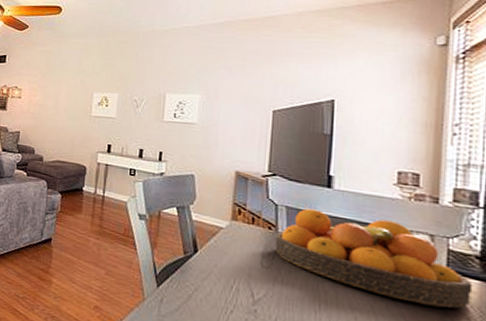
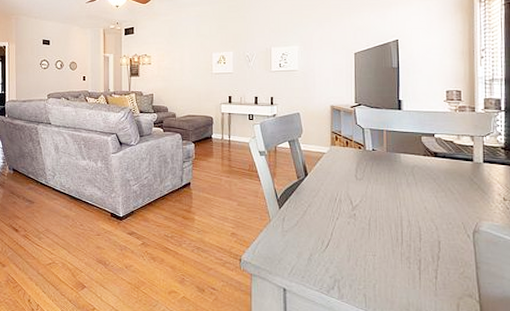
fruit bowl: present [274,208,473,309] -> none [364,128,501,190]

